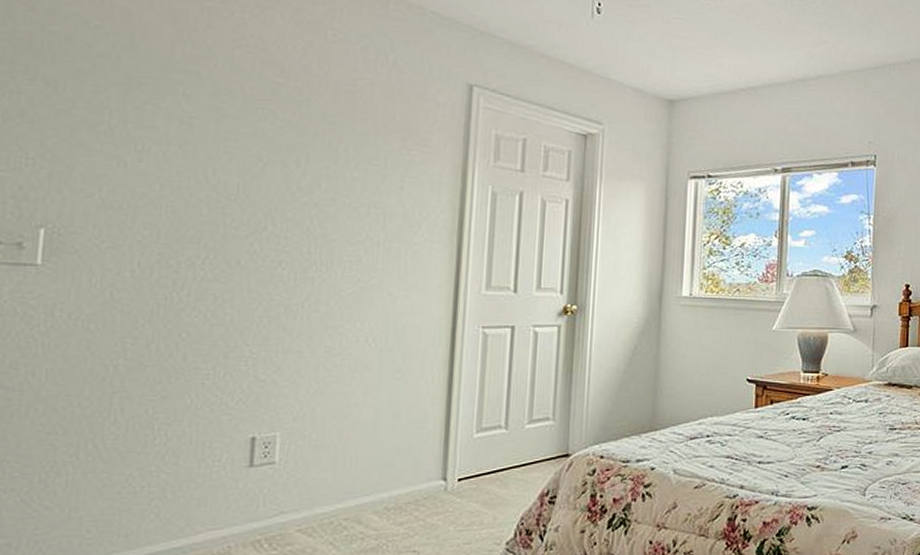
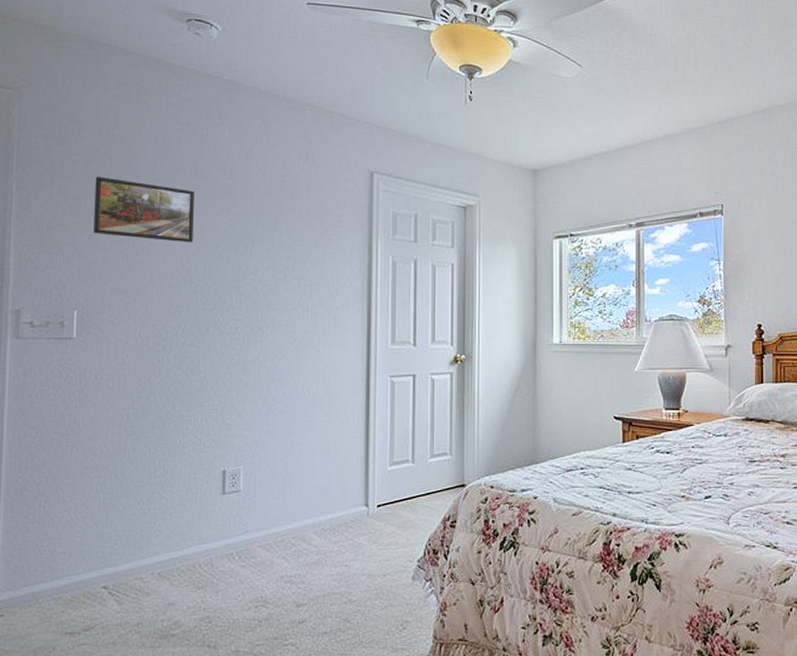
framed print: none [75,56,230,153] -> present [94,176,195,243]

